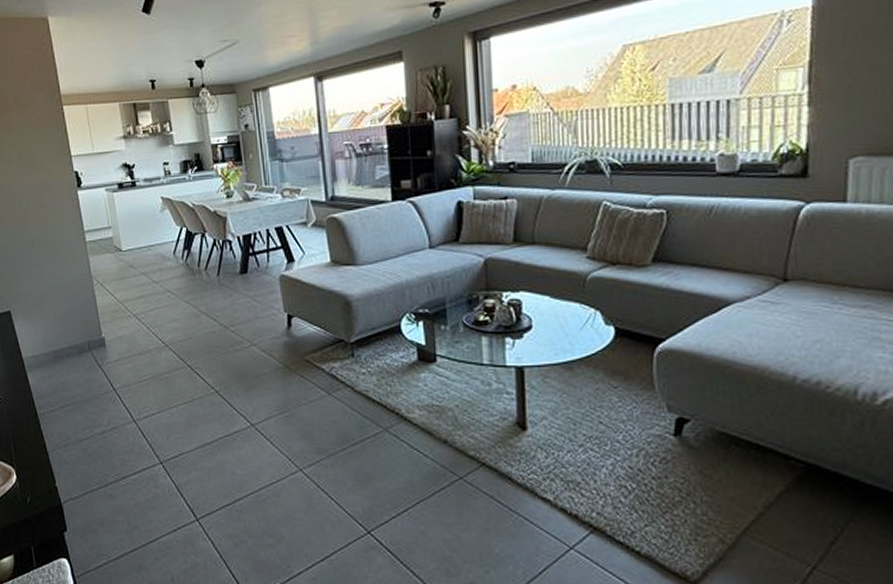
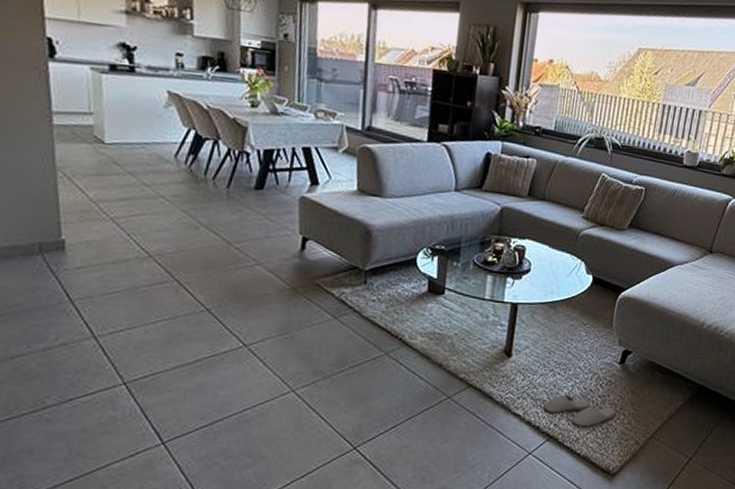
slippers: none [579,475,679,518] -> present [544,394,614,427]

